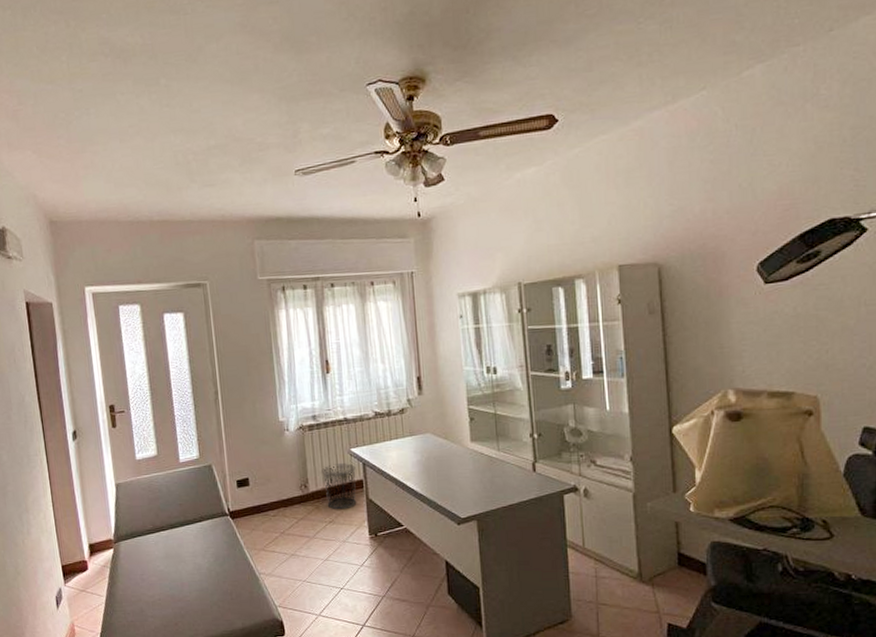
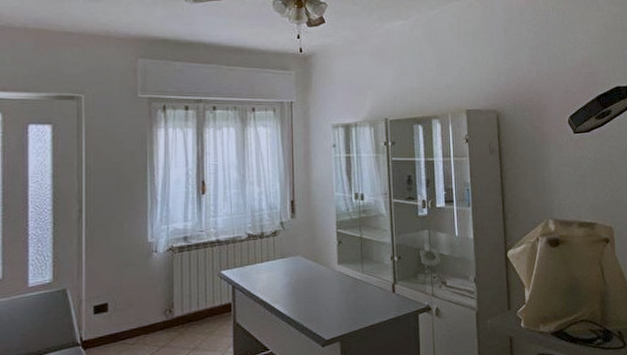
waste bin: present [321,463,357,510] -> none [189,286,225,336]

